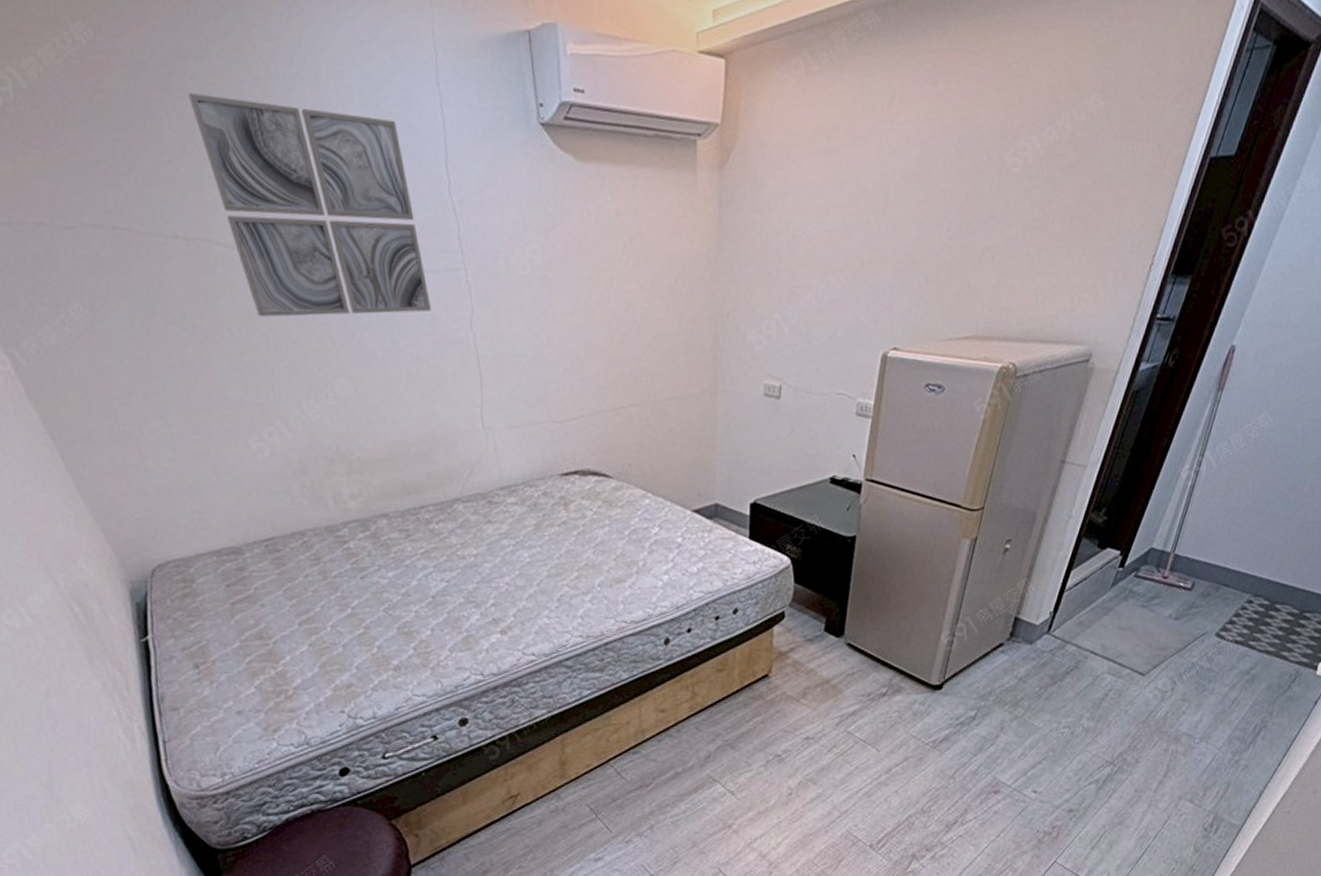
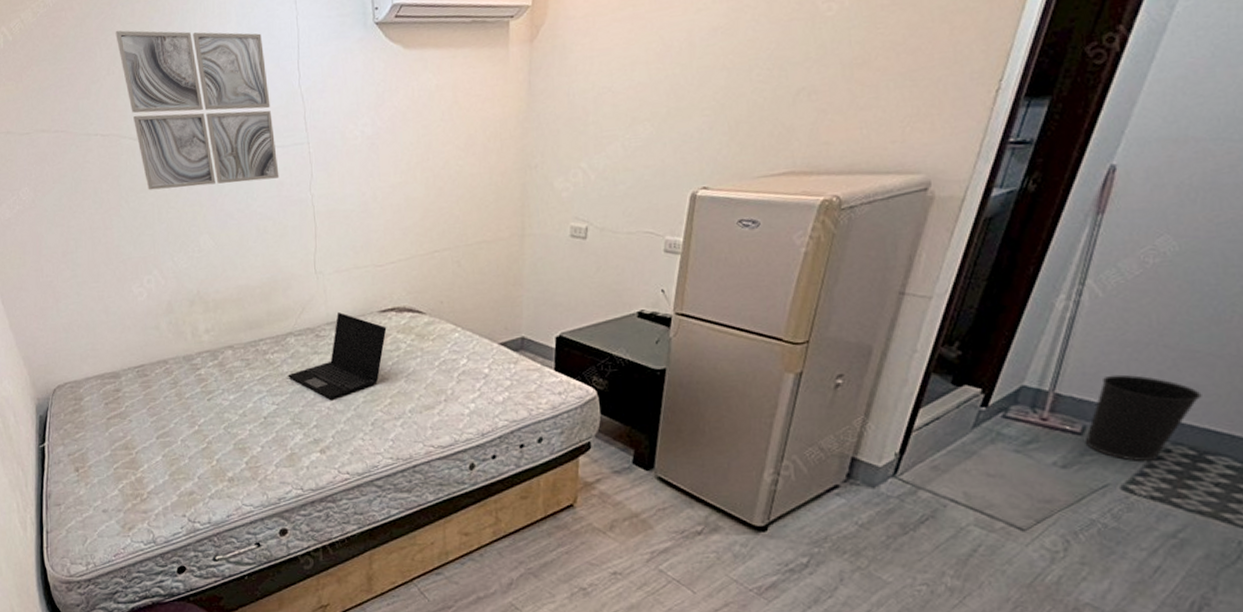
laptop: none [457,474,570,574] -> present [288,311,387,400]
wastebasket: none [1193,536,1277,612] -> present [1084,374,1202,461]

